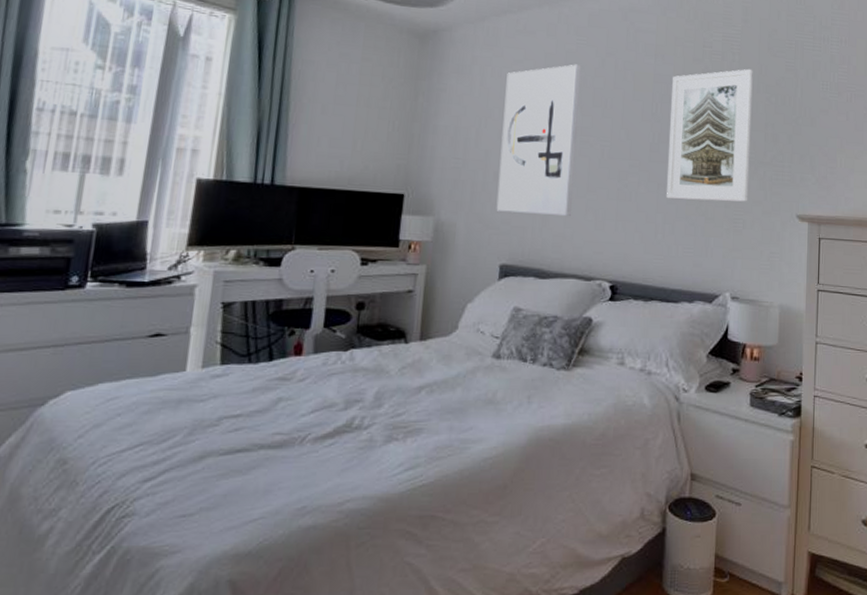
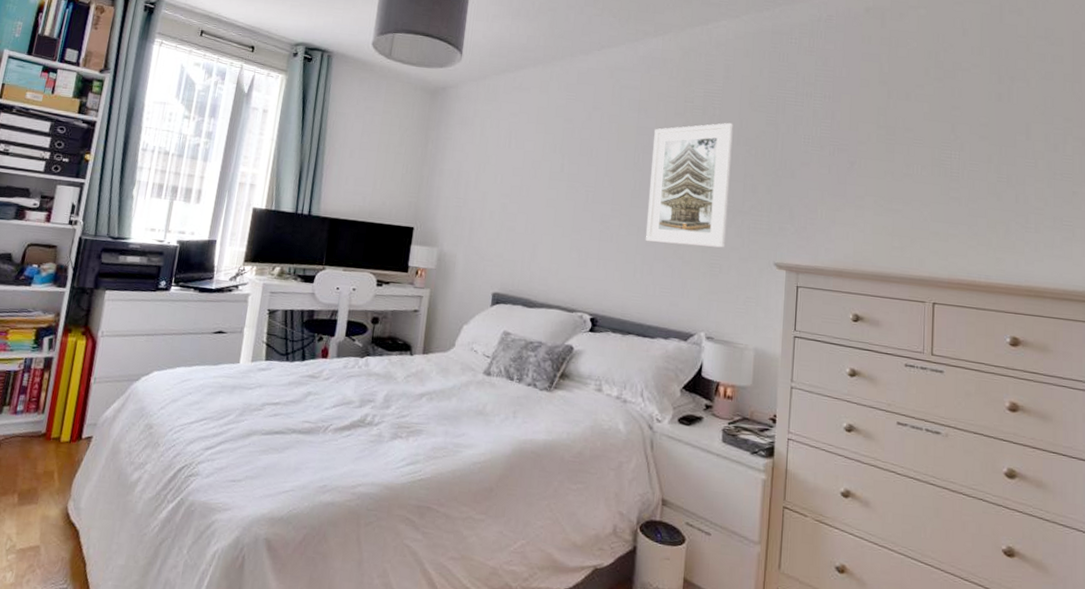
wall art: present [496,64,581,217] -> none [491,117,570,254]

